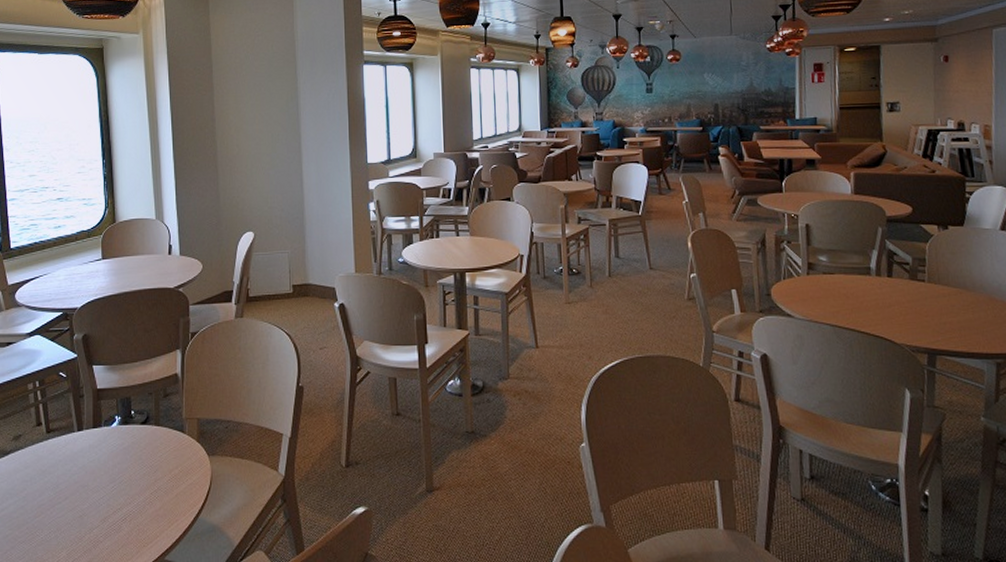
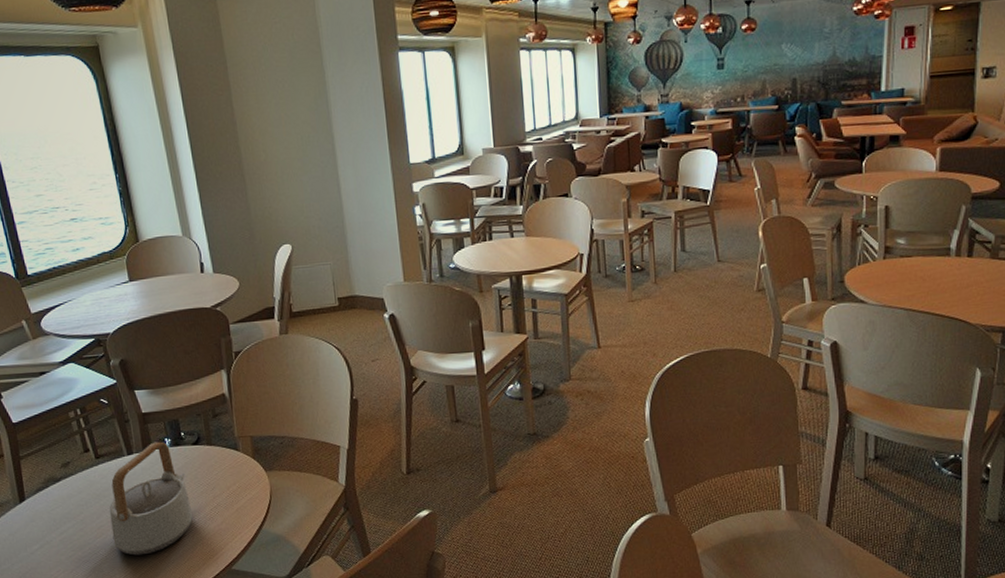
teapot: none [52,419,133,539] -> present [109,441,193,556]

